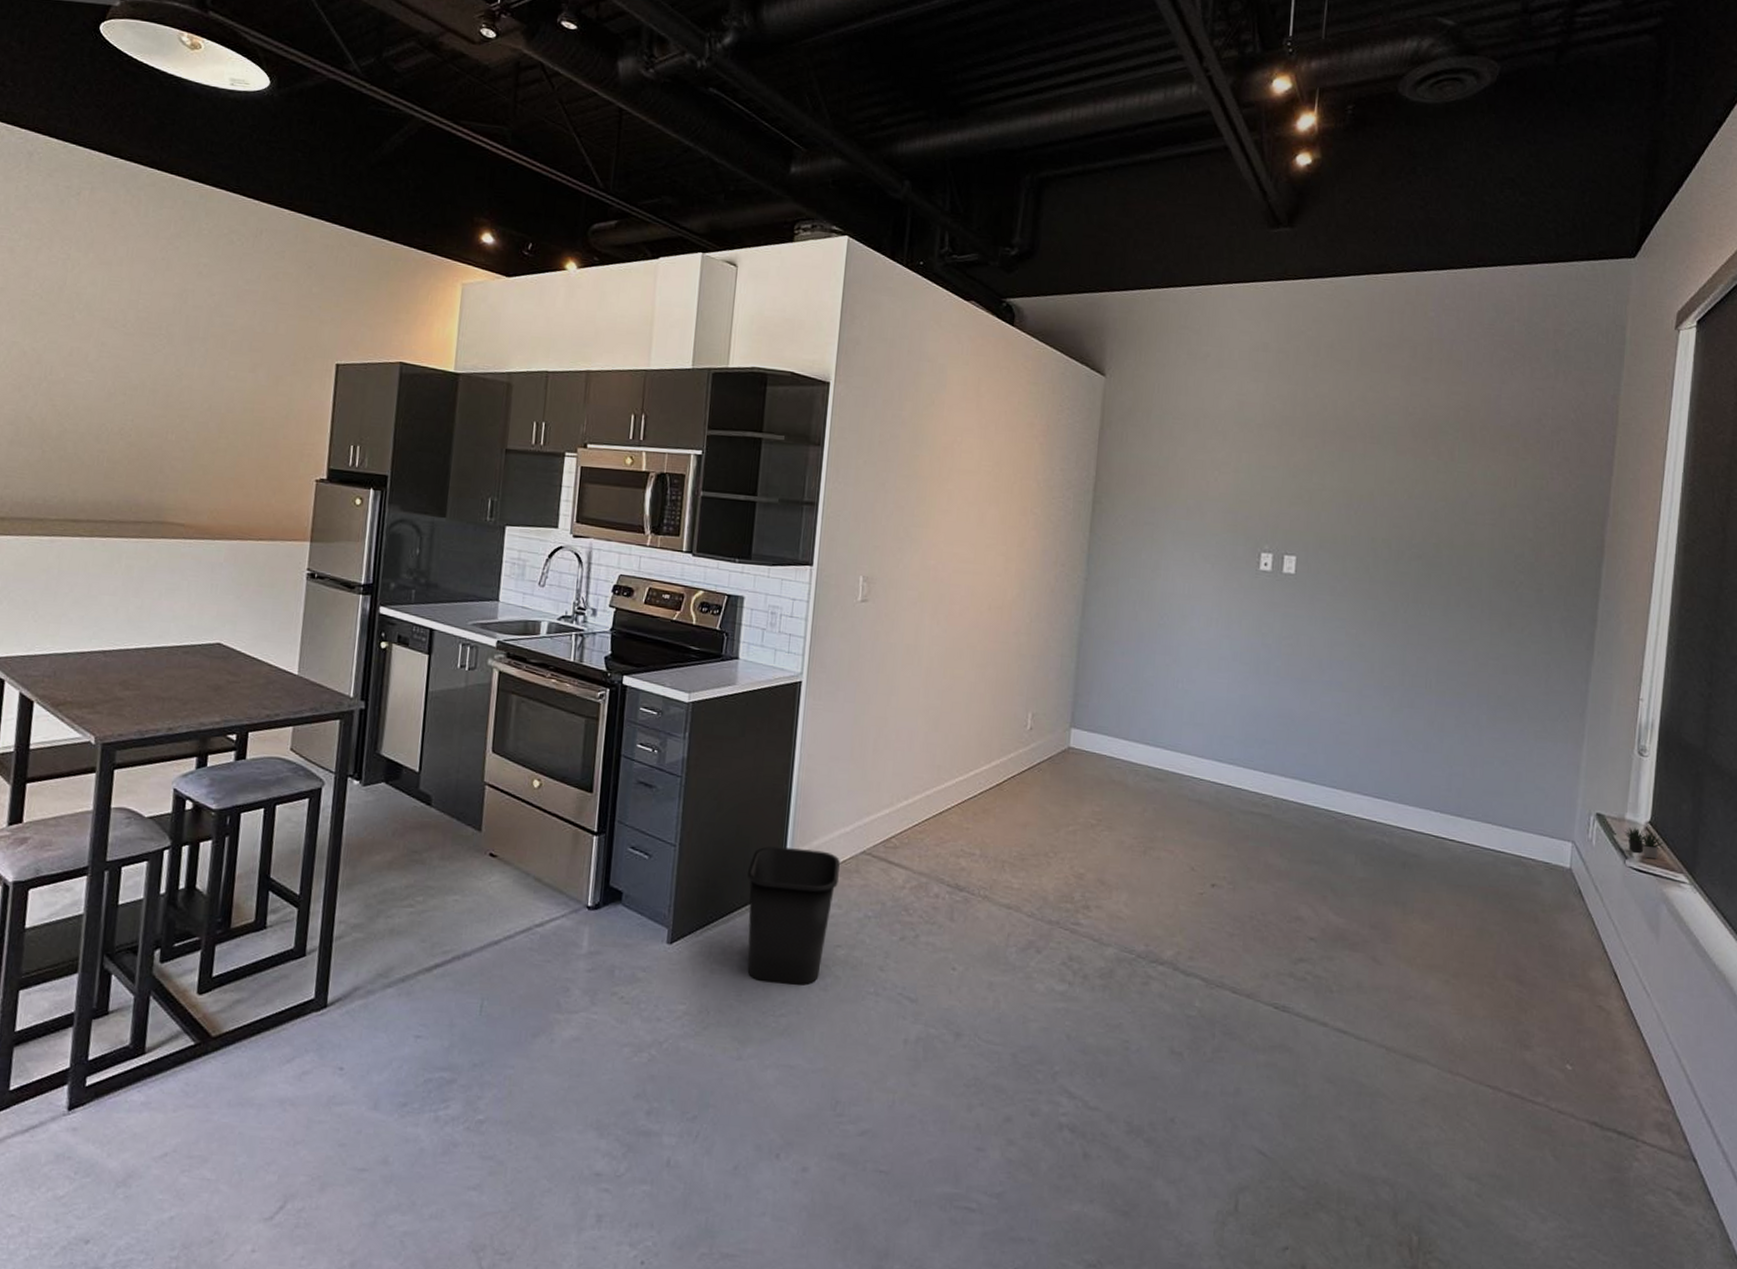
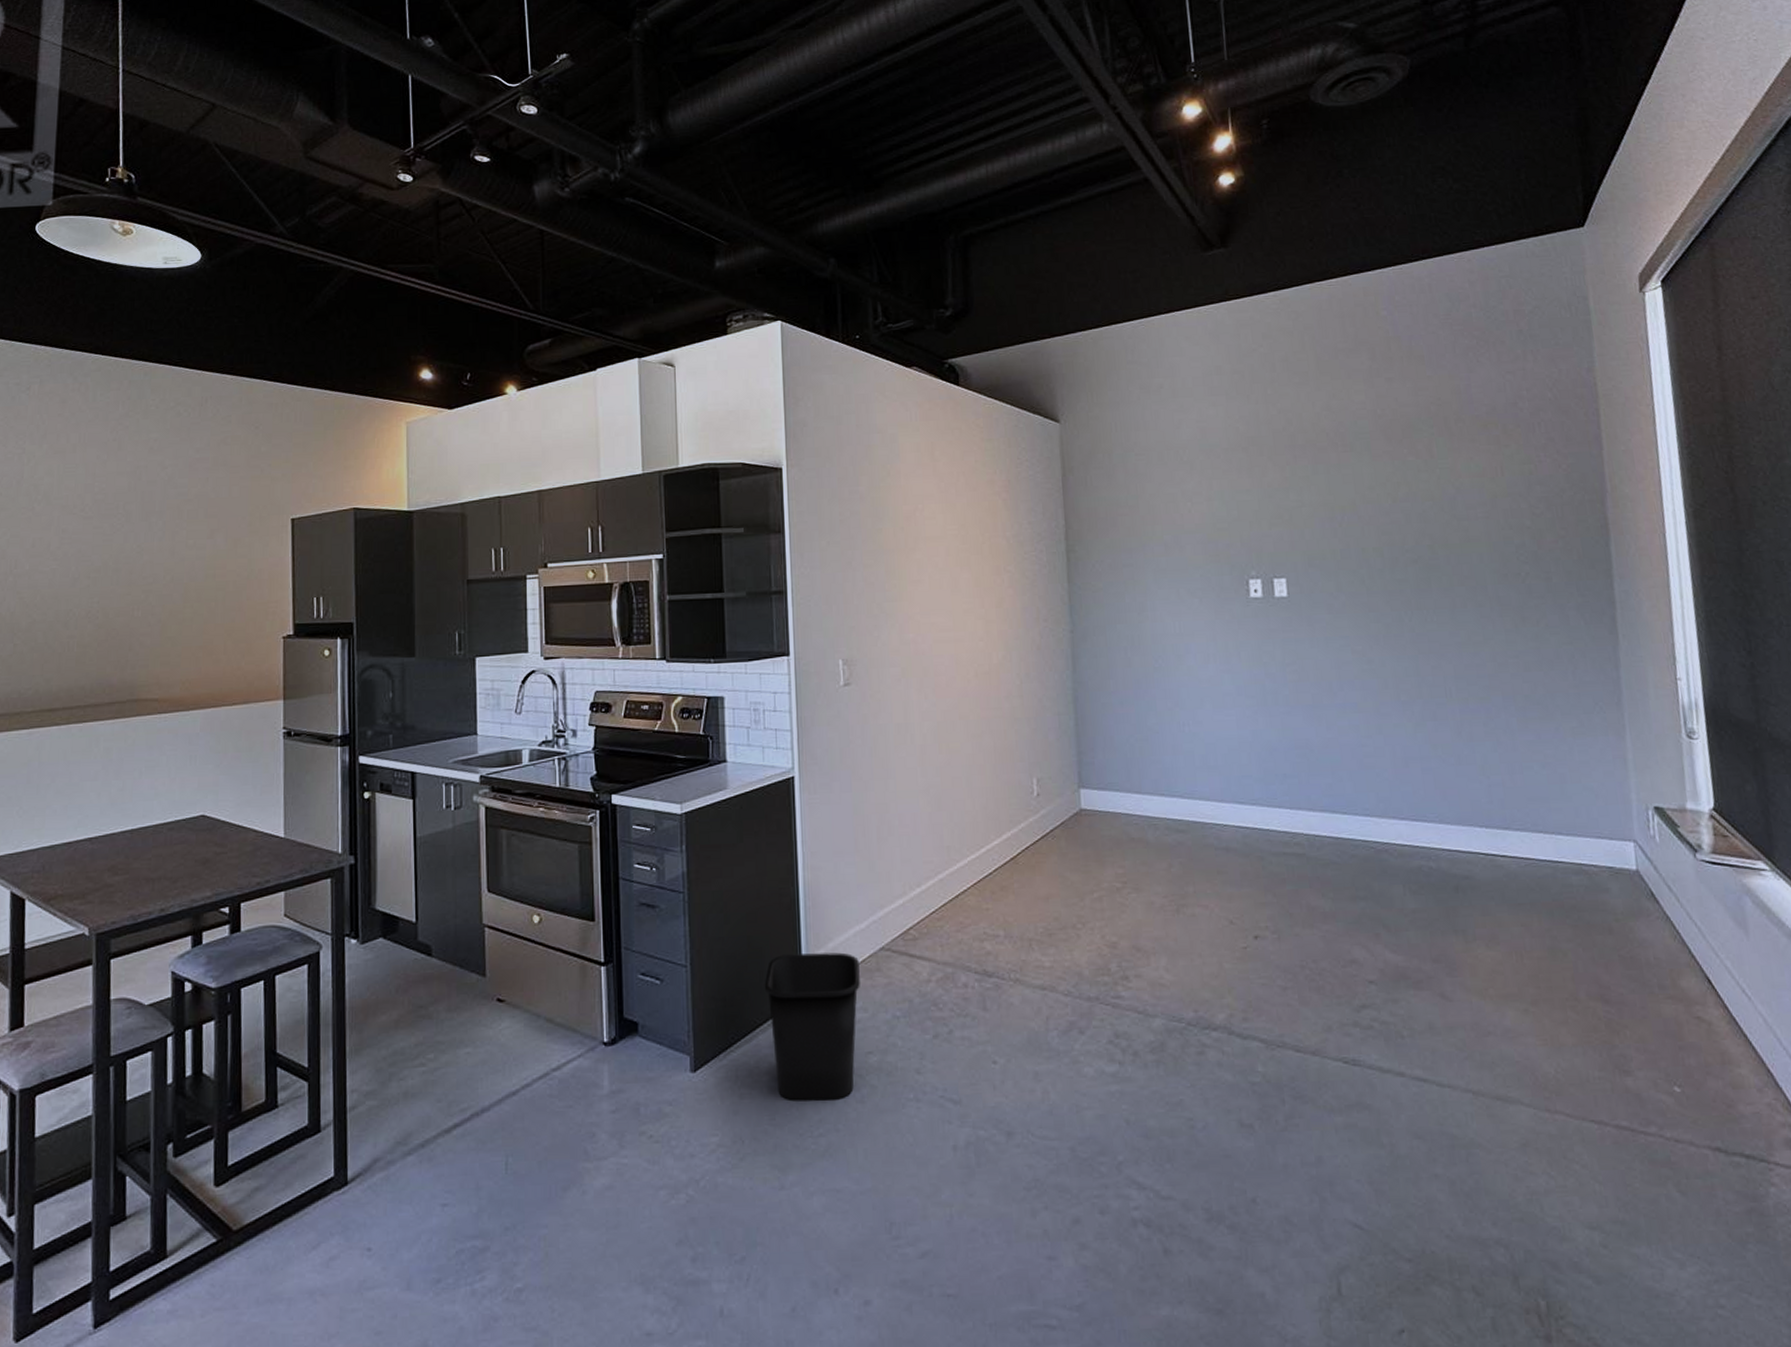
succulent plant: present [1623,826,1664,859] -> none [1686,816,1734,849]

